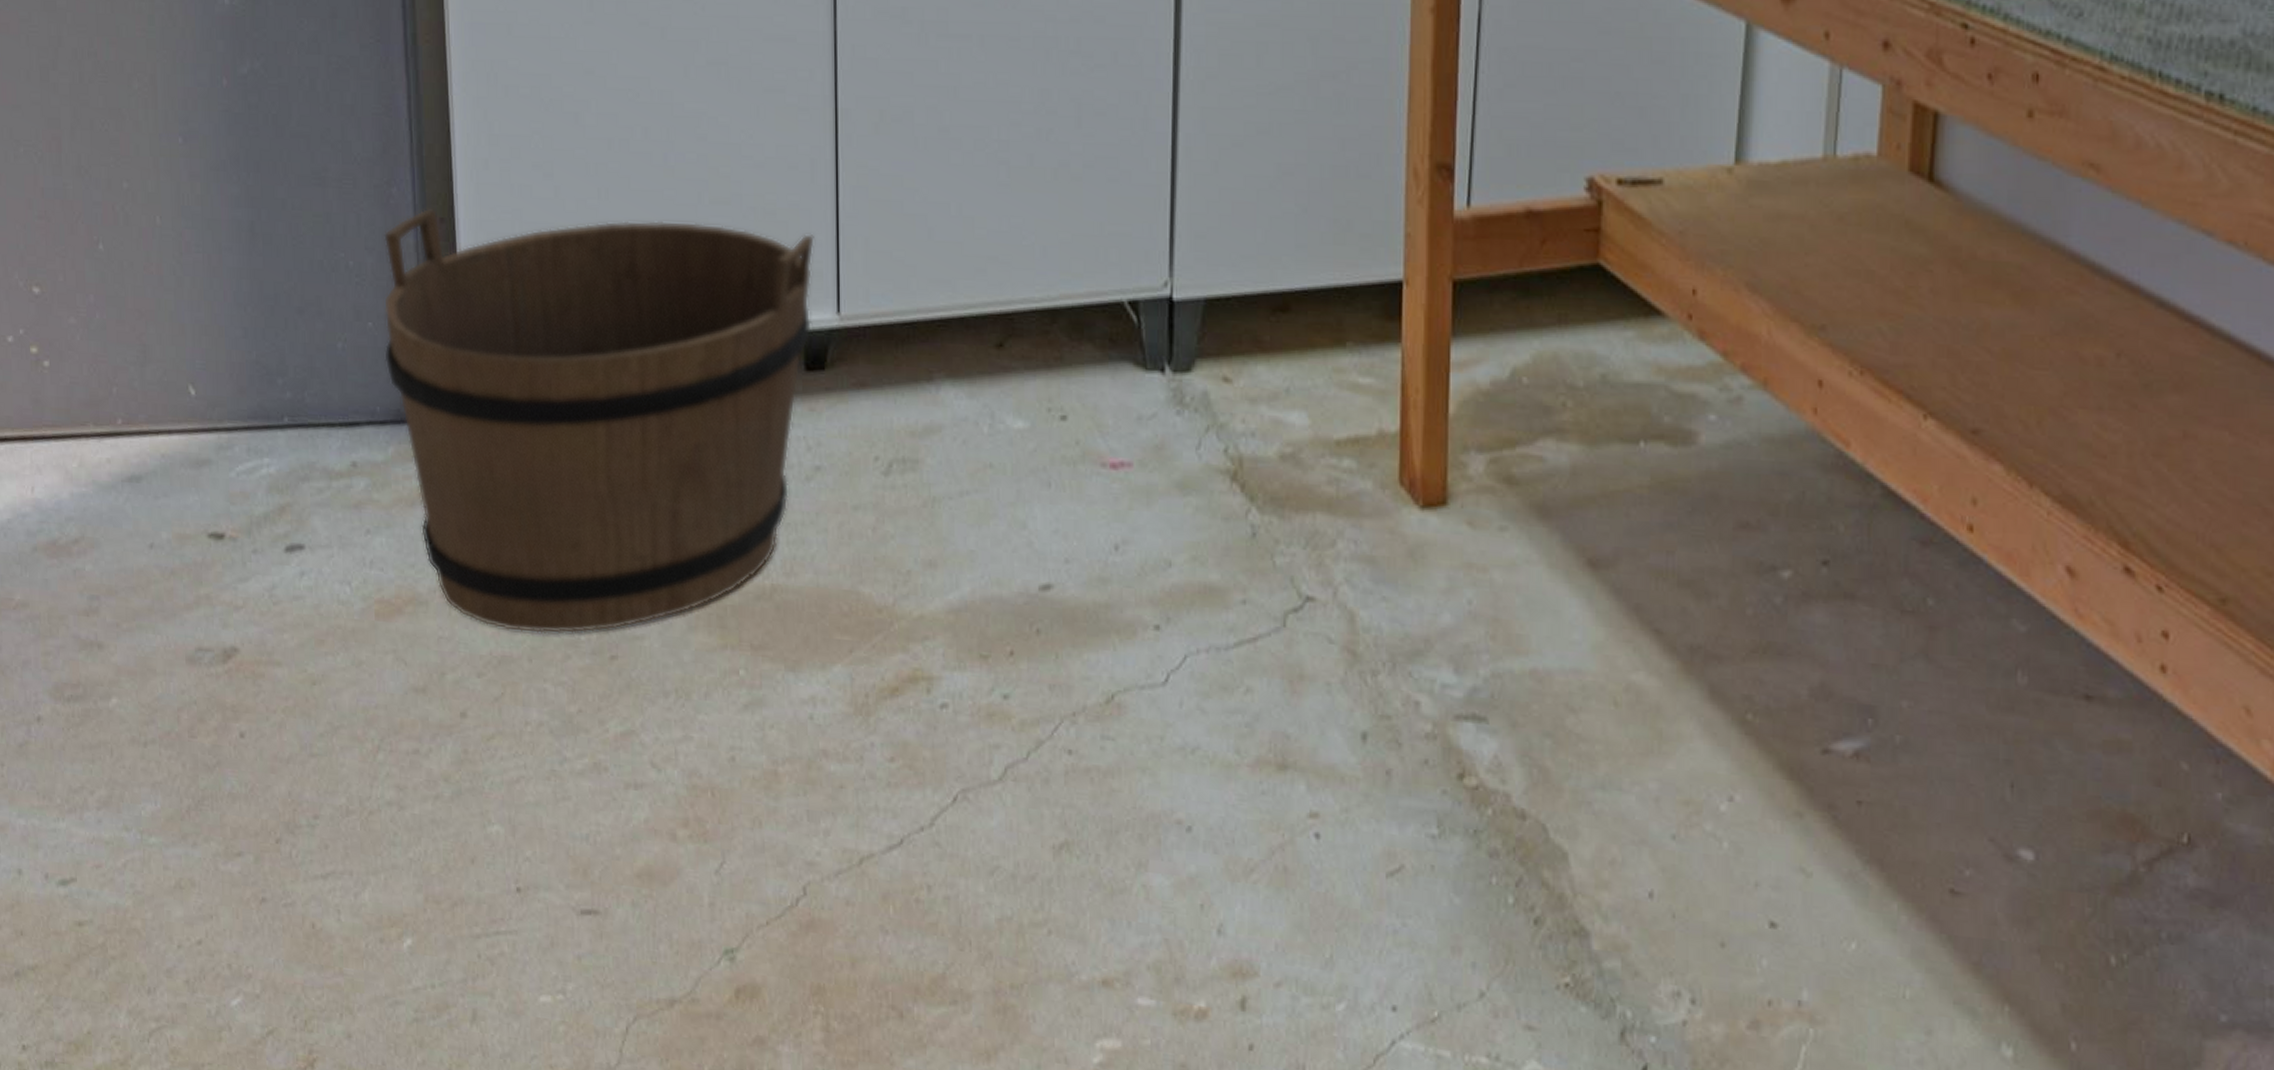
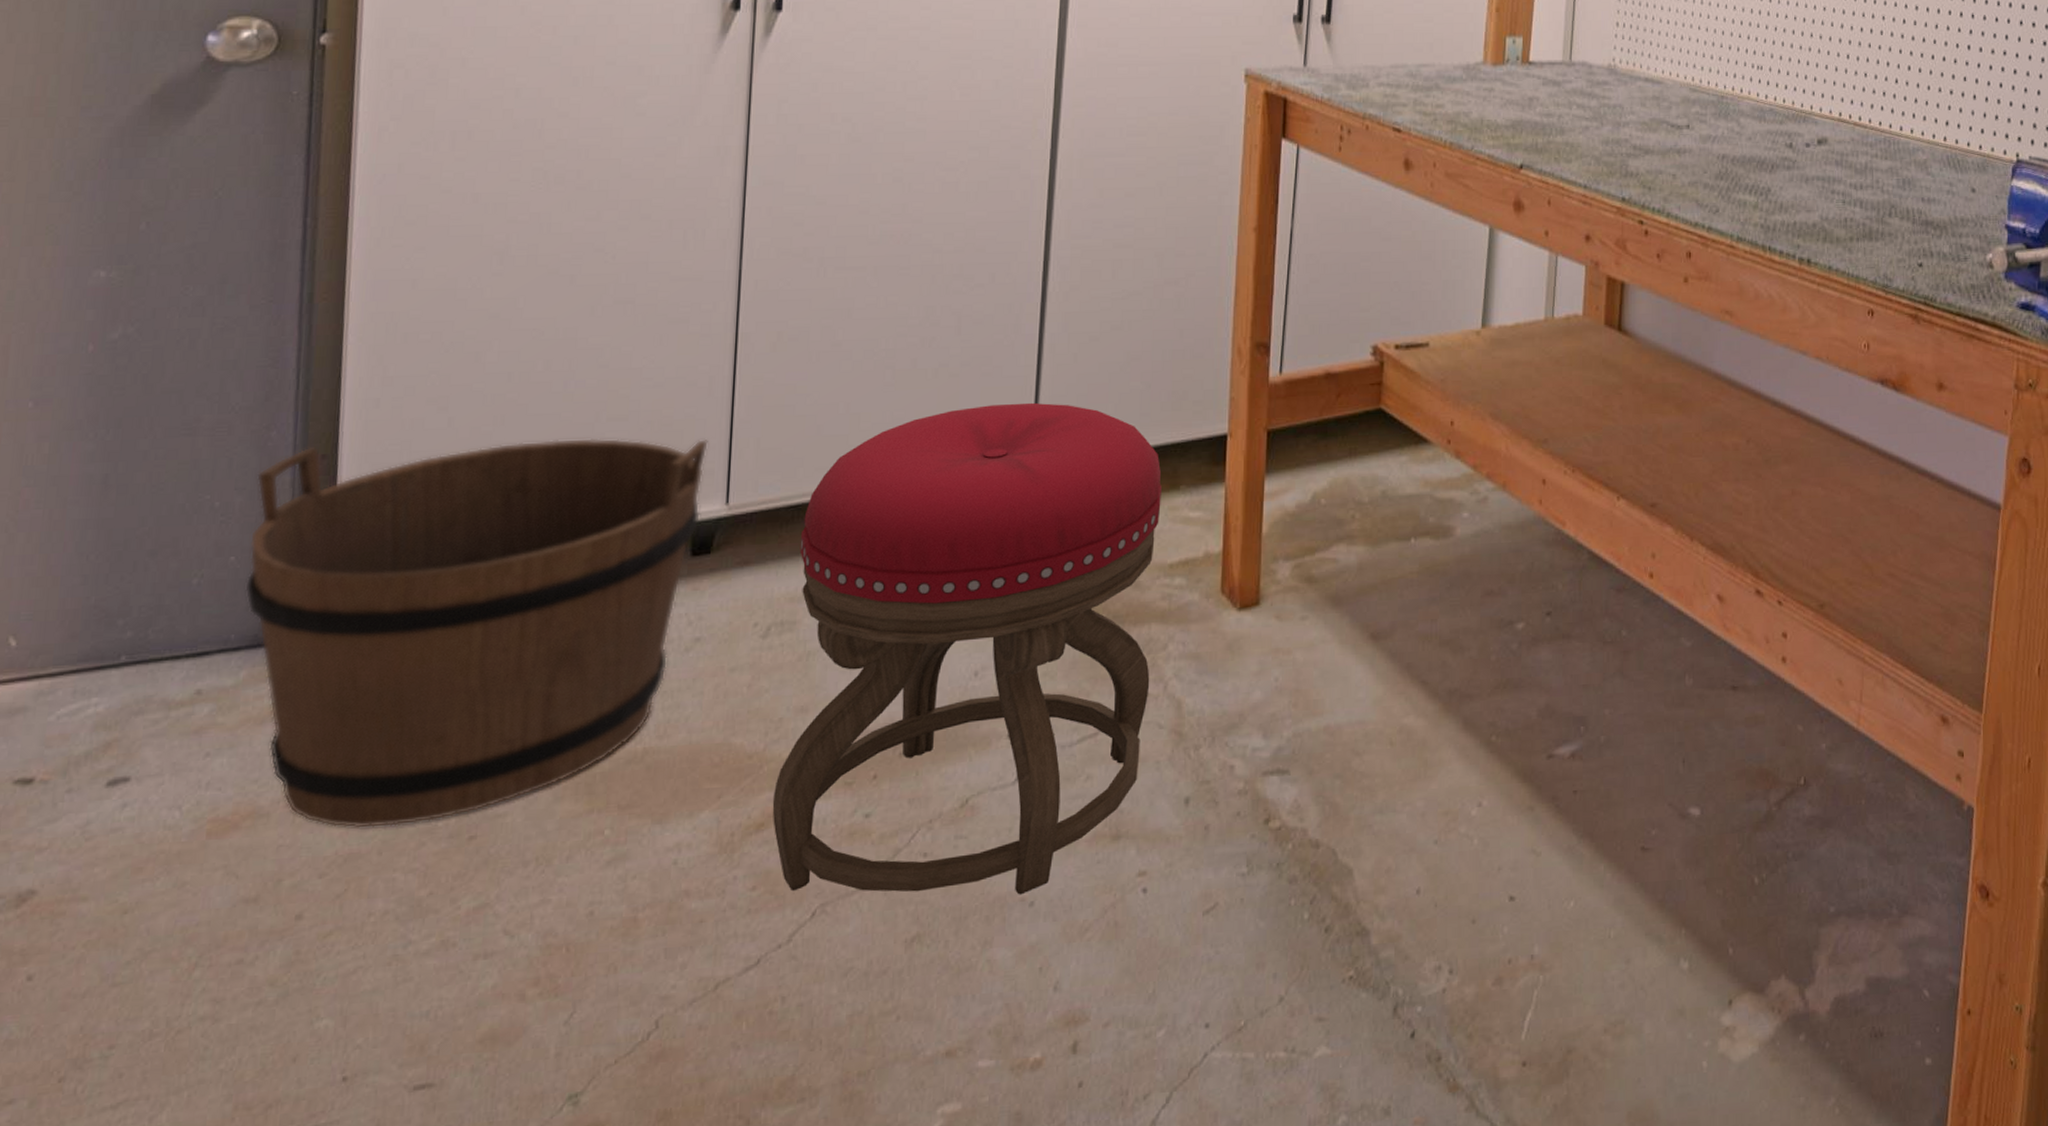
stool: none [905,219,1324,817] -> present [772,402,1162,895]

